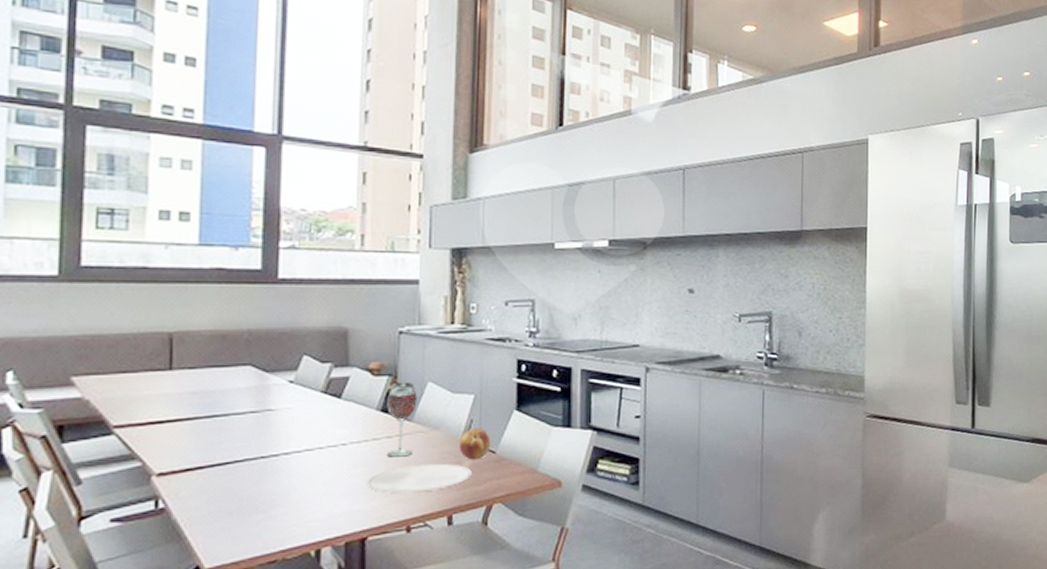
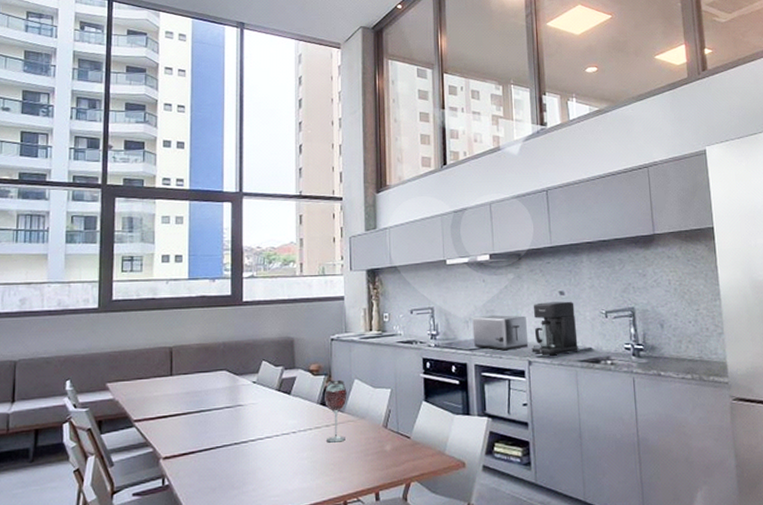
plate: present [366,463,472,494] -> none [312,447,392,474]
fruit: present [458,428,491,460] -> none [380,417,406,445]
toaster: none [581,312,648,355] -> present [472,314,529,351]
coffee maker: none [650,300,705,362] -> present [531,301,578,356]

